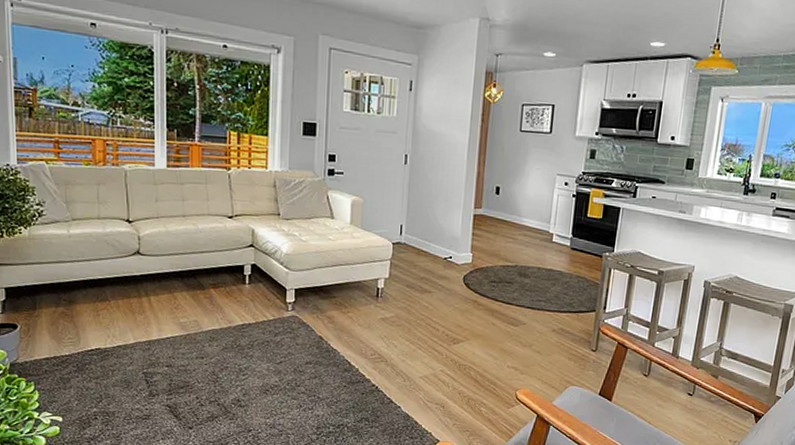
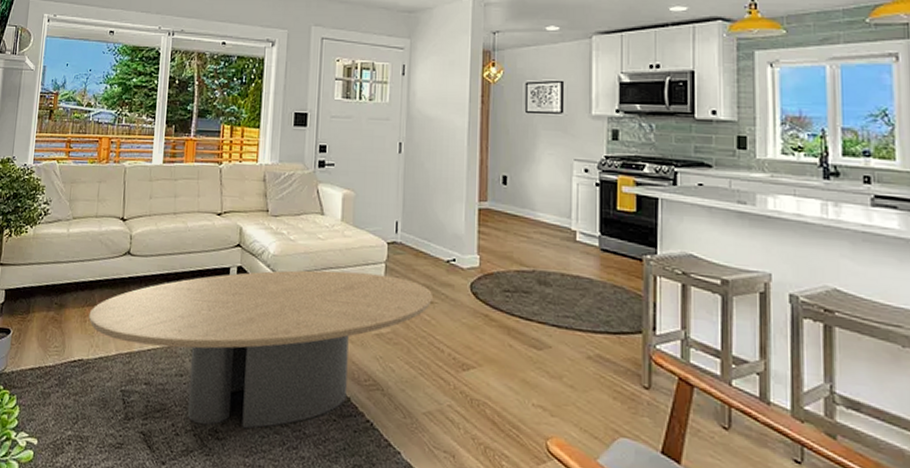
coffee table: none [102,267,431,397] -> present [88,270,432,429]

